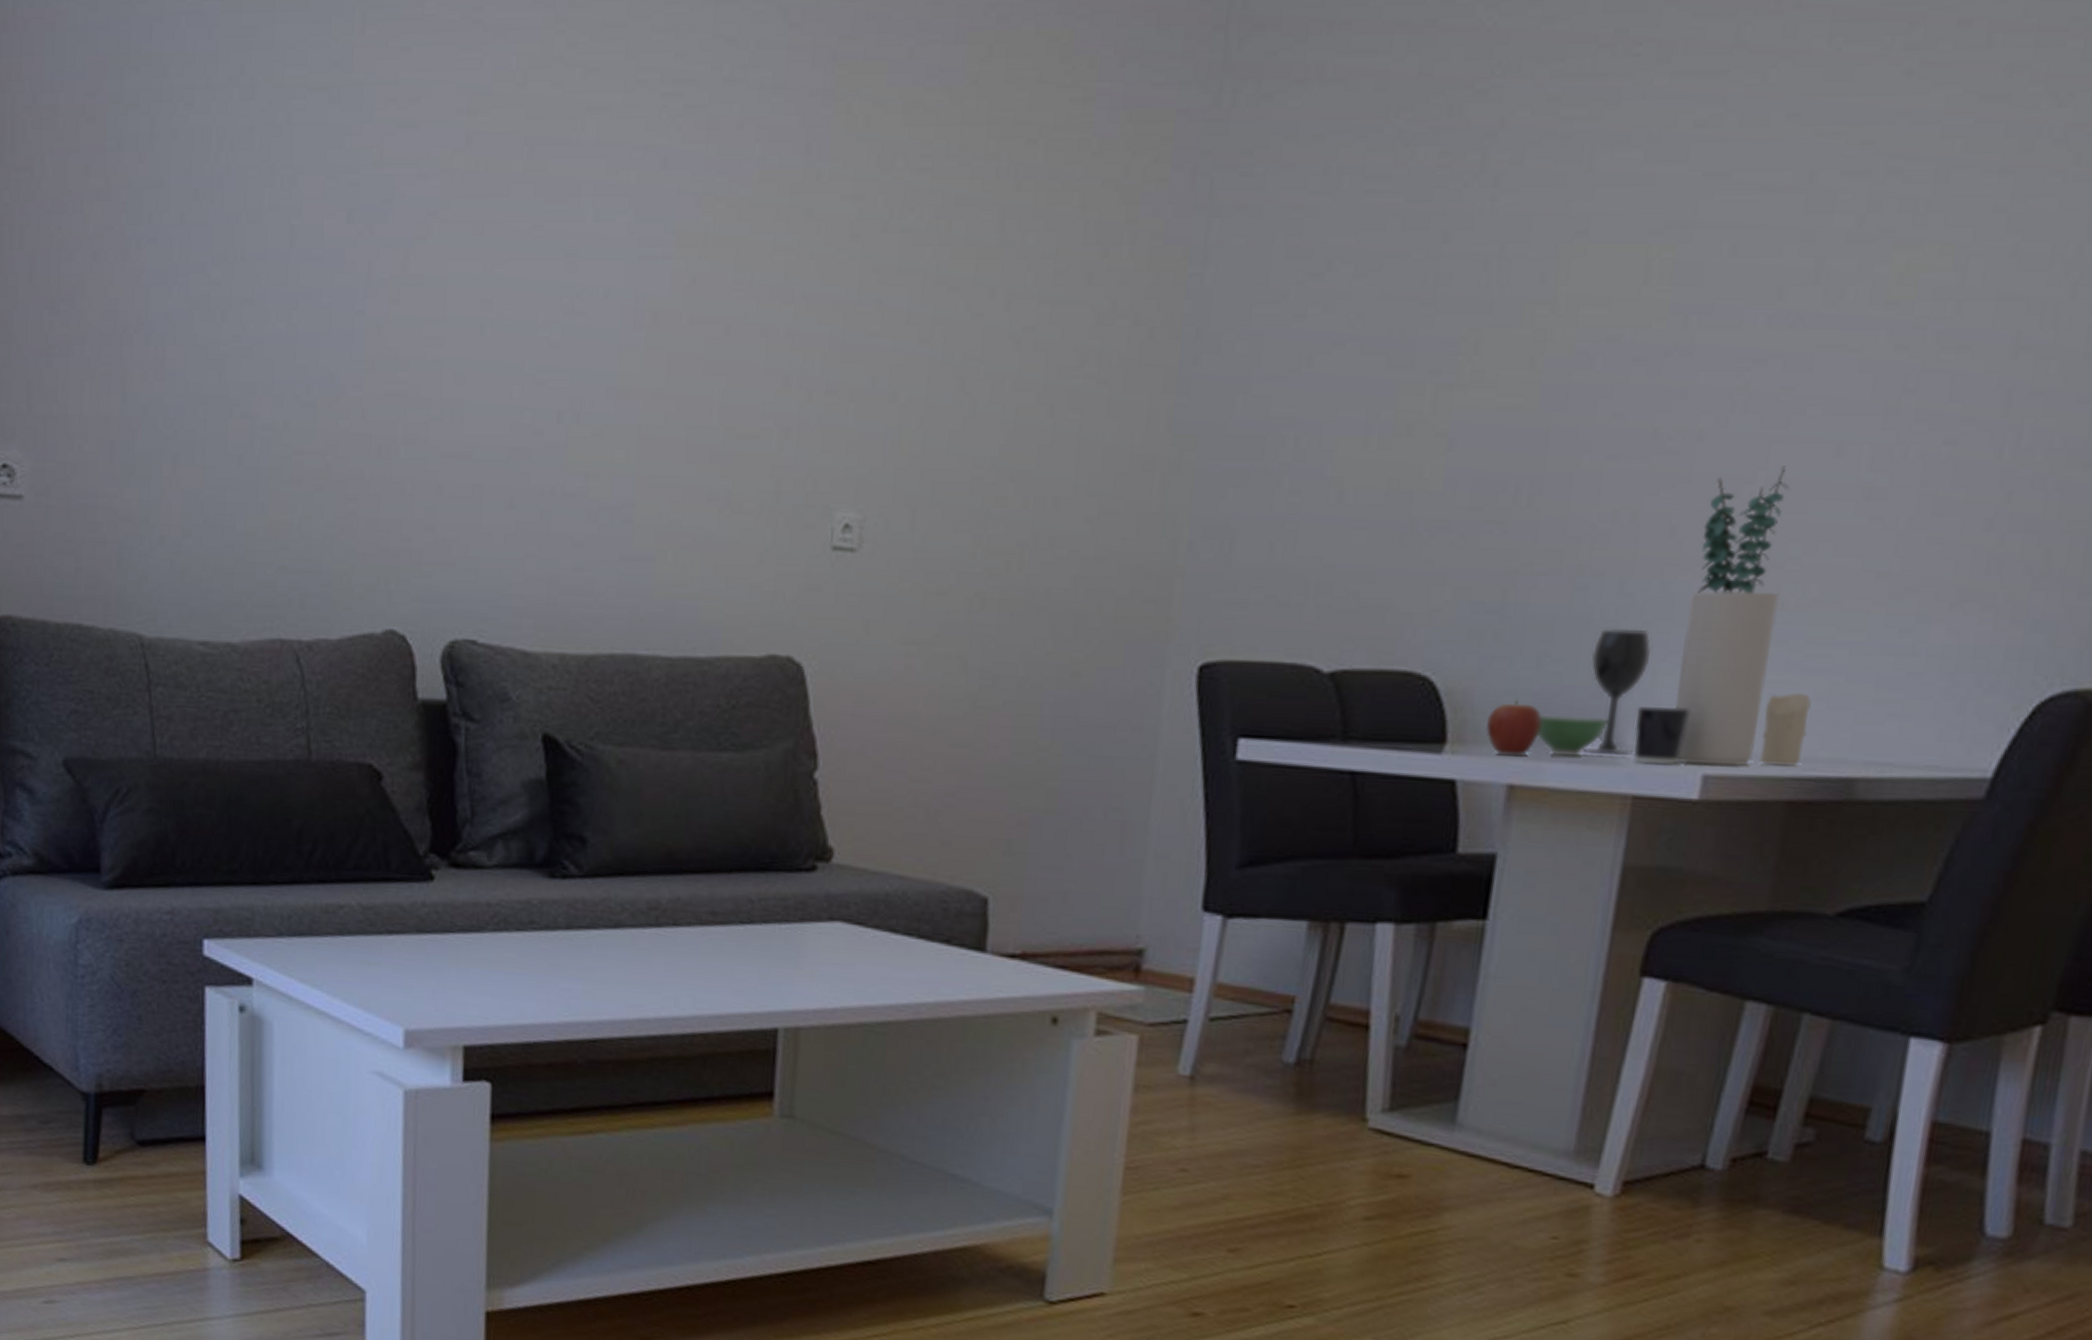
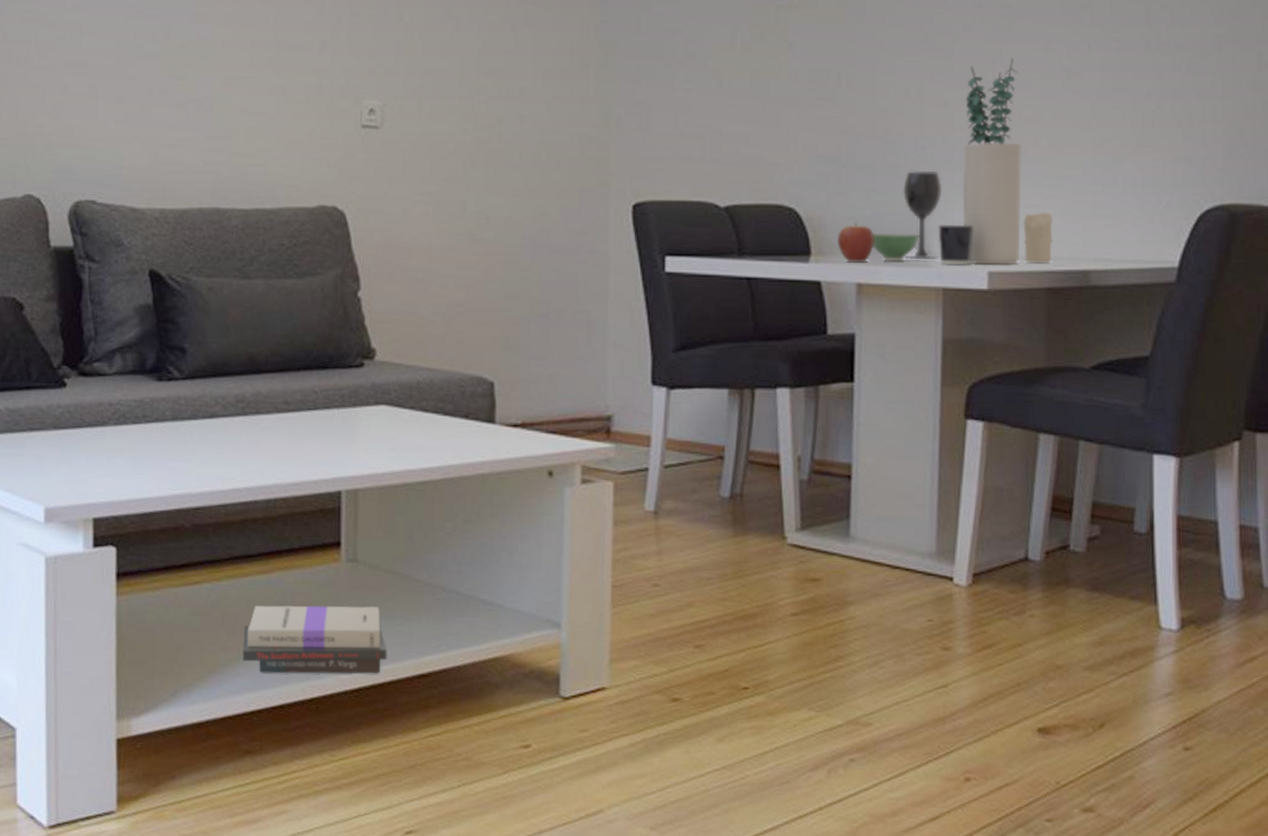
books: none [643,1164,826,1256] -> present [242,605,387,674]

